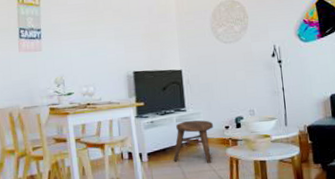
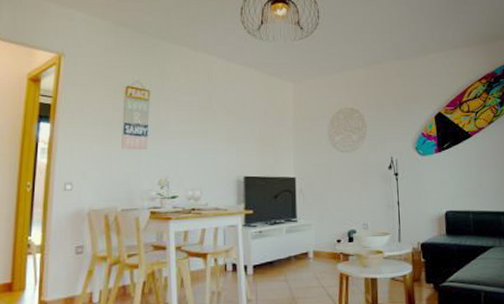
stool: present [173,120,213,163] -> none [280,231,324,279]

